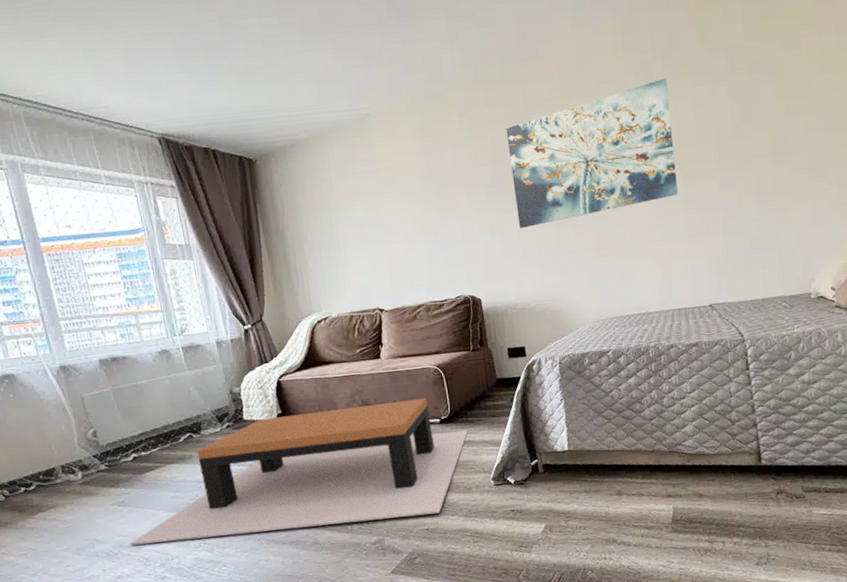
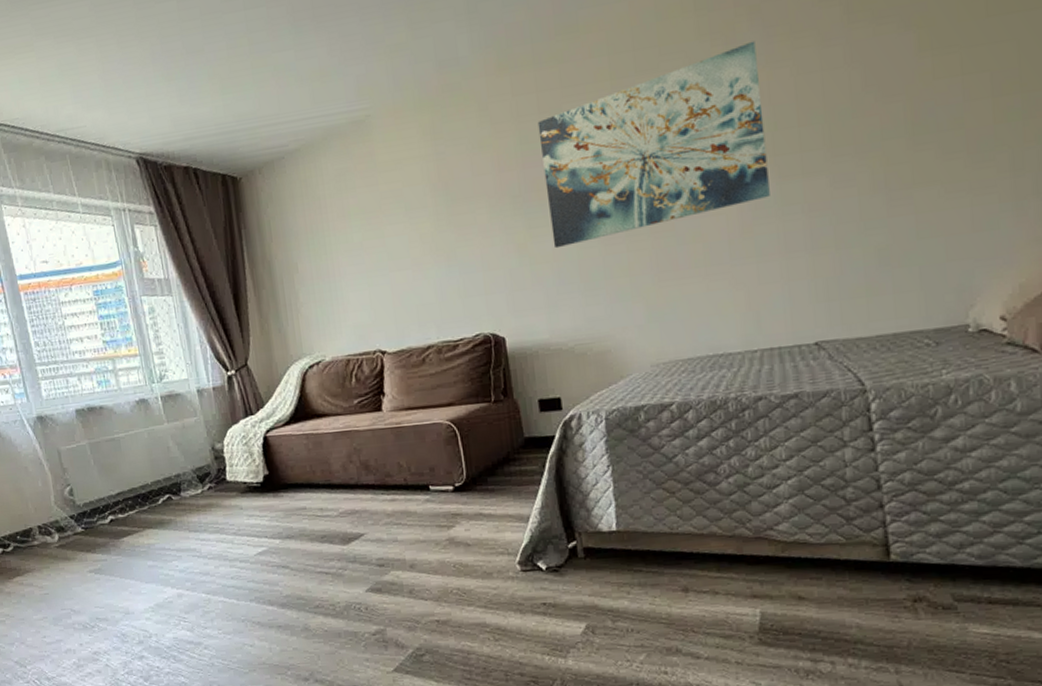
coffee table: present [130,398,469,546] -> none [106,460,489,619]

